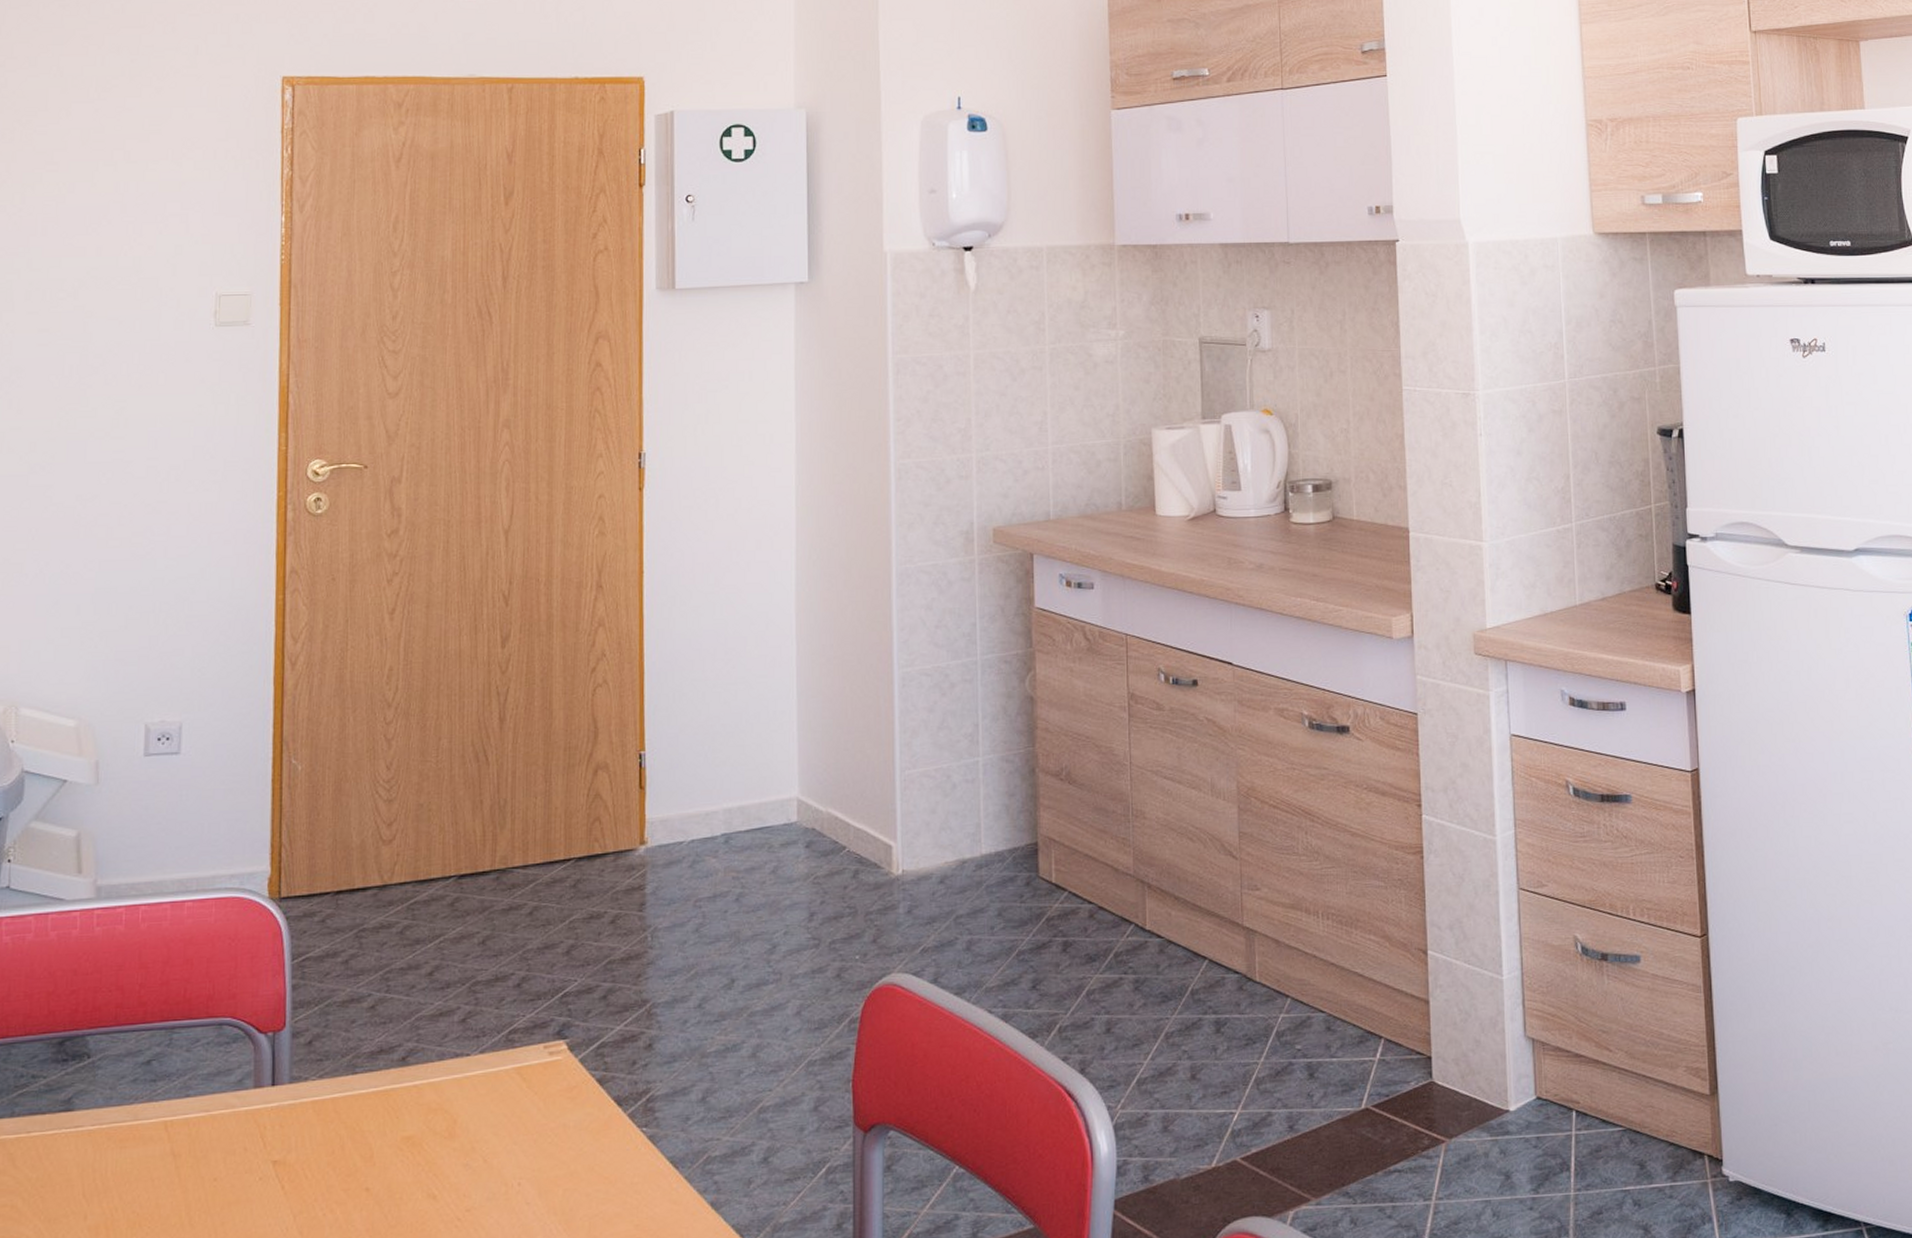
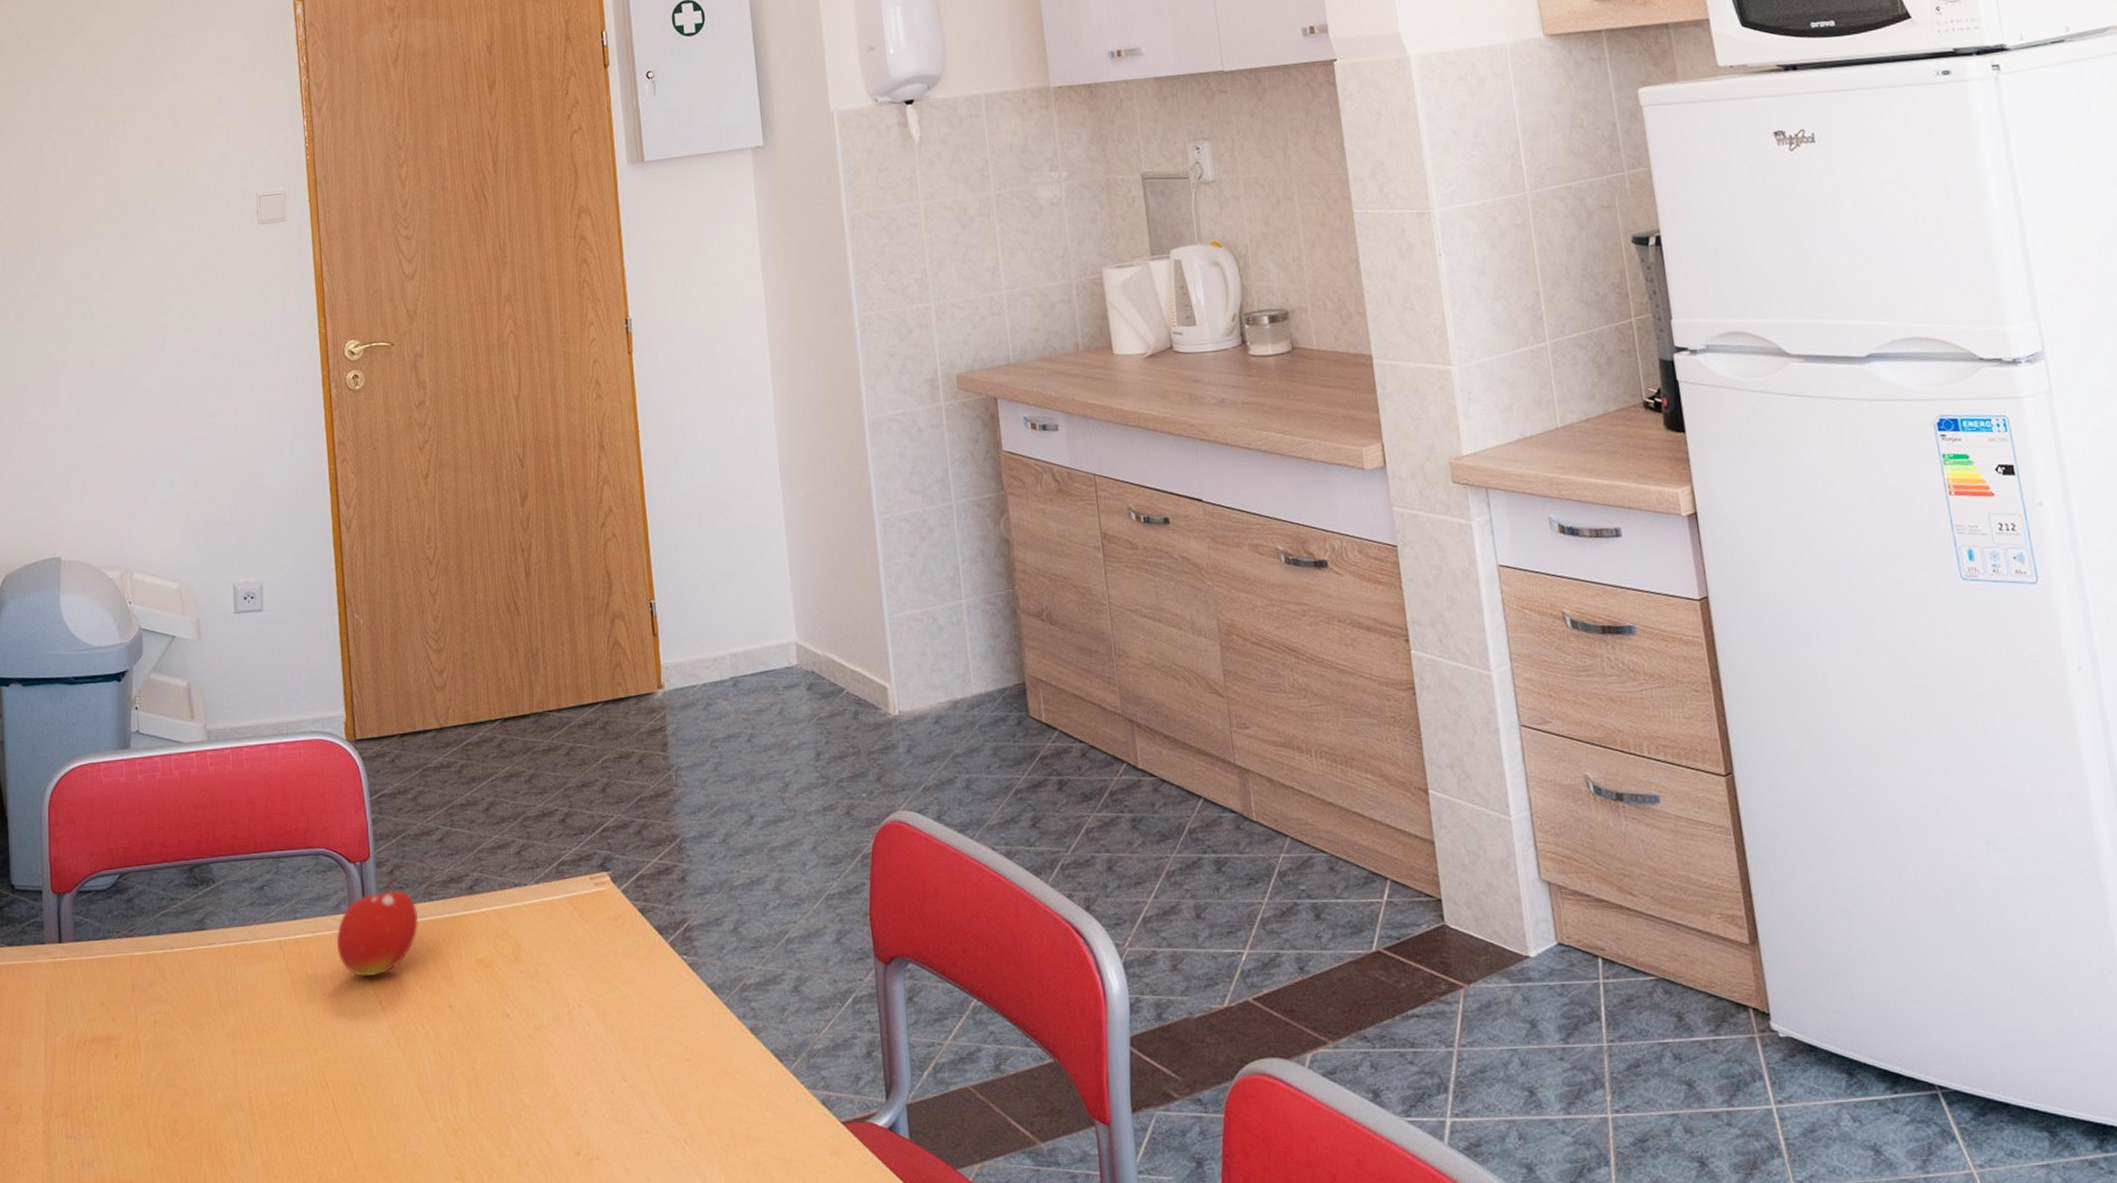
fruit: none [236,1049,338,1159] -> present [337,878,419,976]

